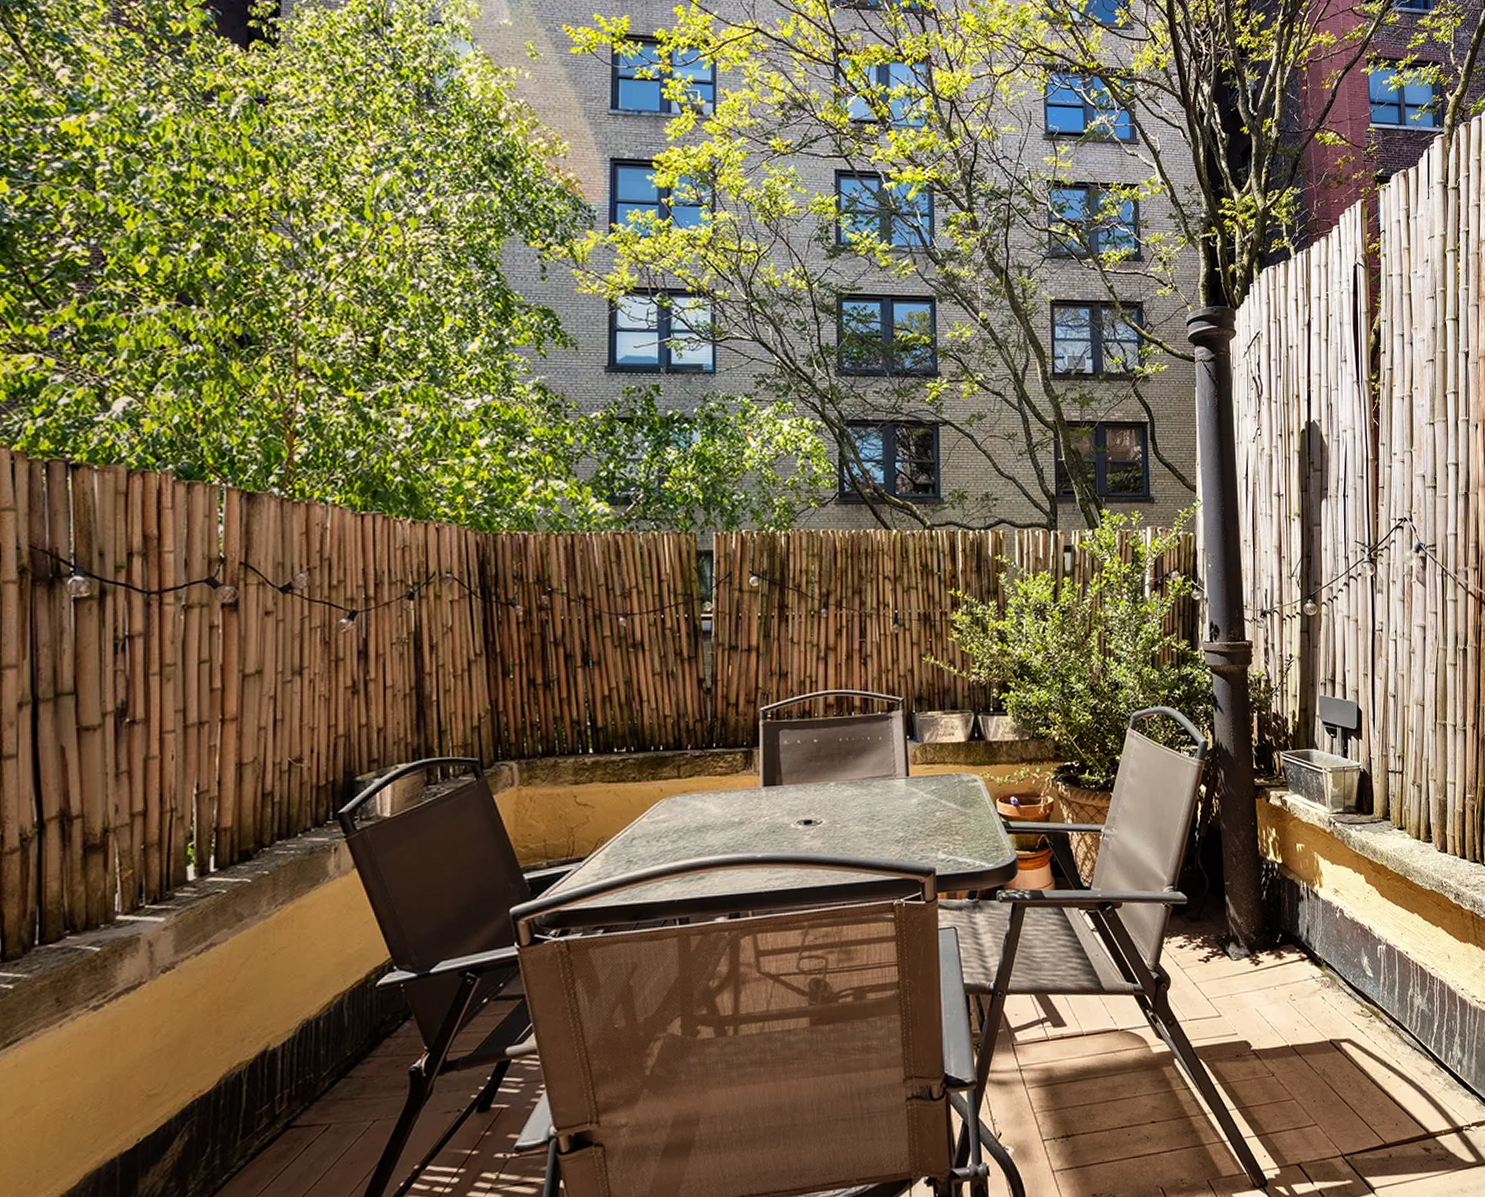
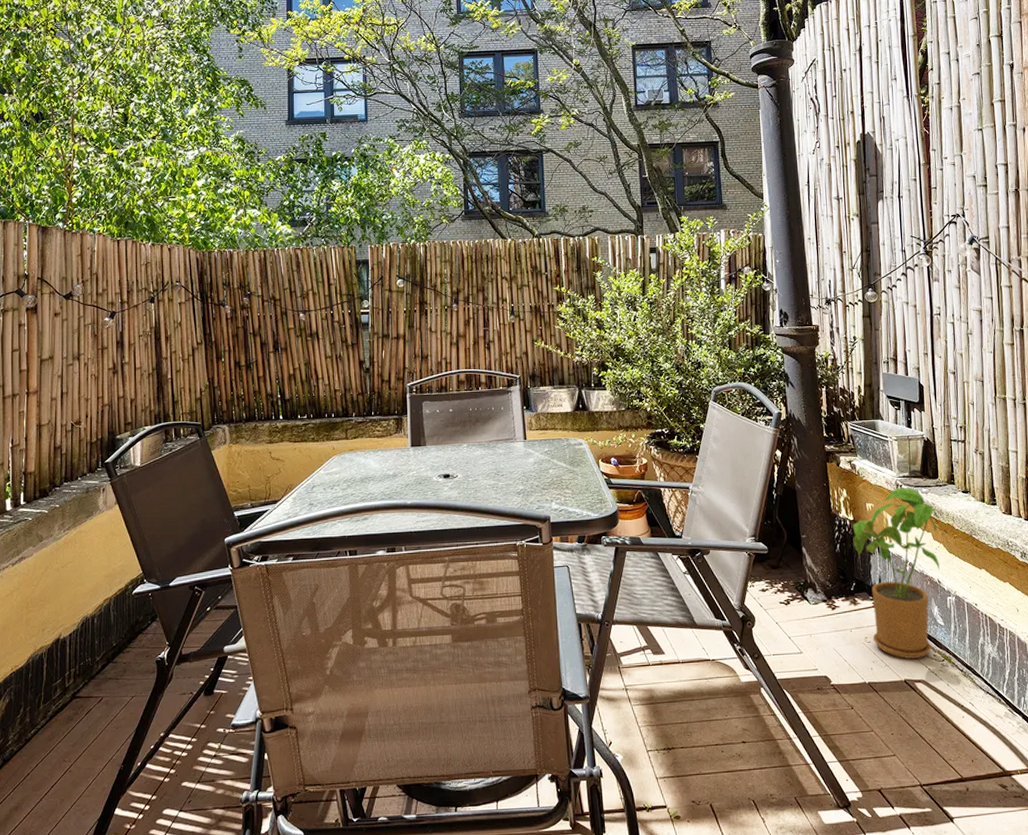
house plant: none [1280,824,1380,1017] -> present [853,487,946,660]

